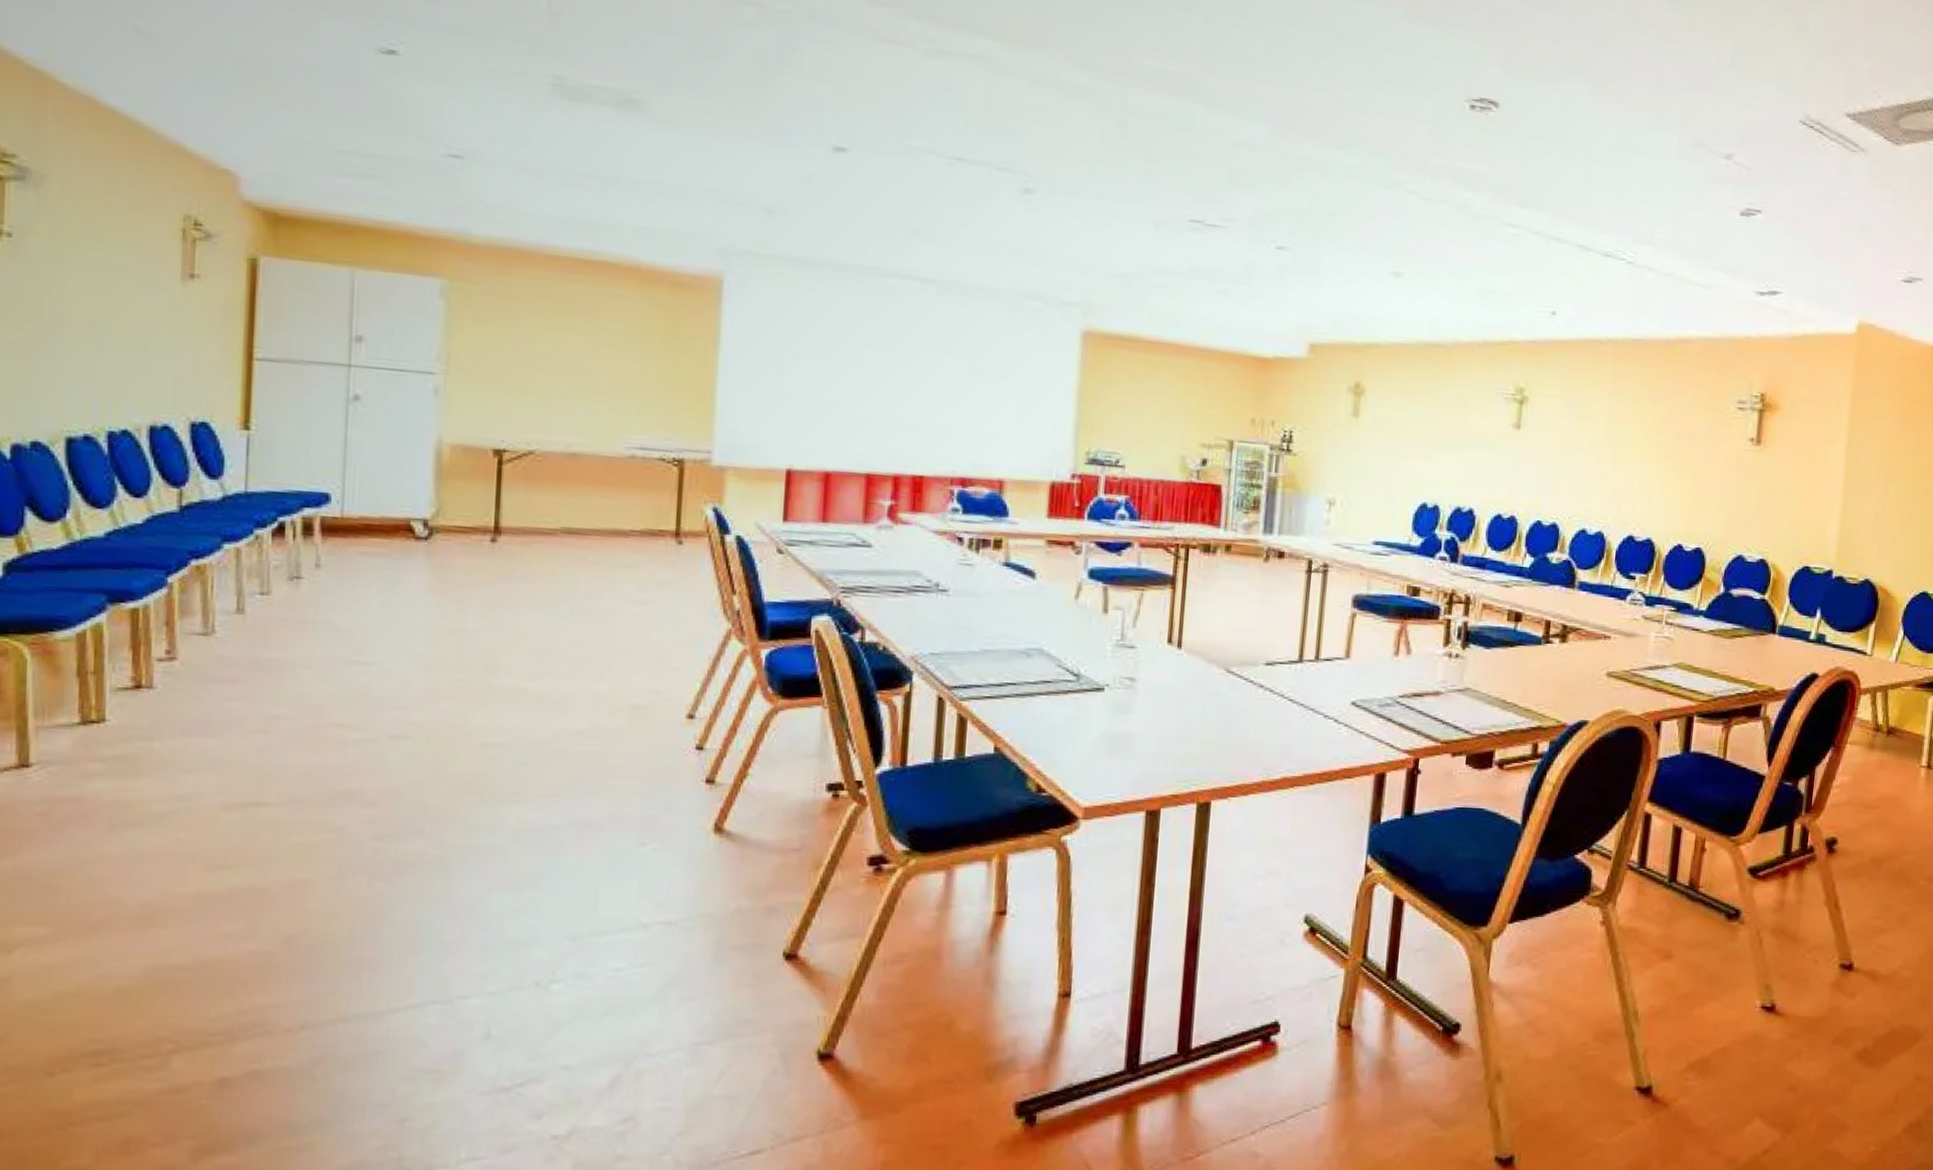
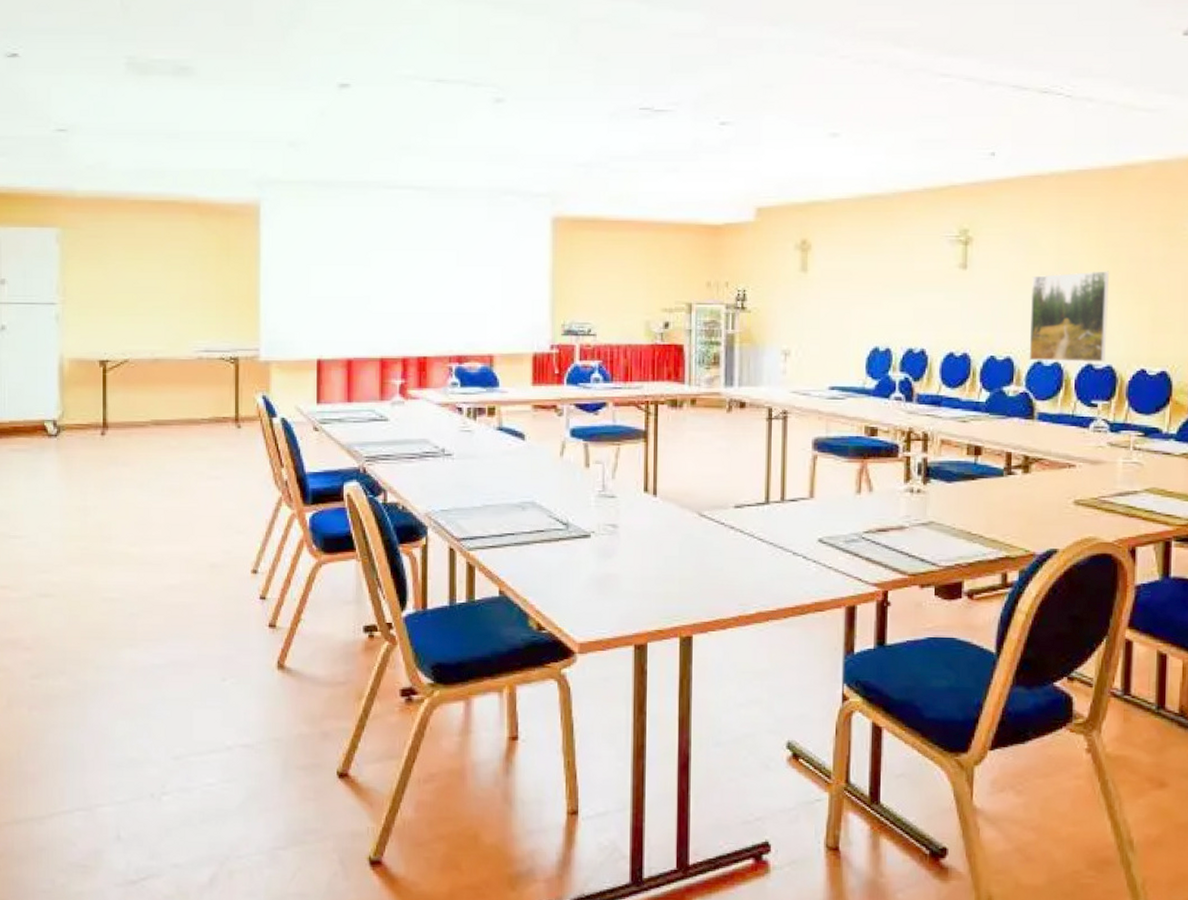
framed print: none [1574,442,1655,535] -> present [1029,271,1109,363]

